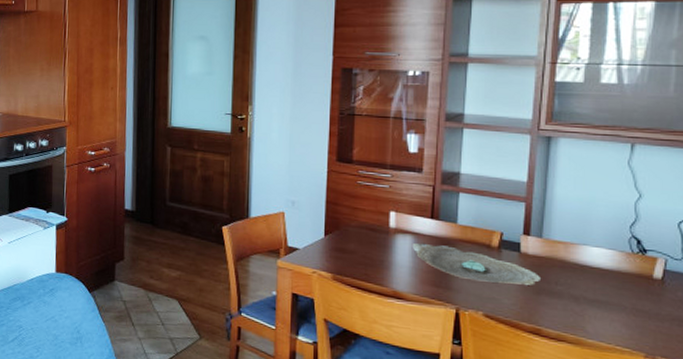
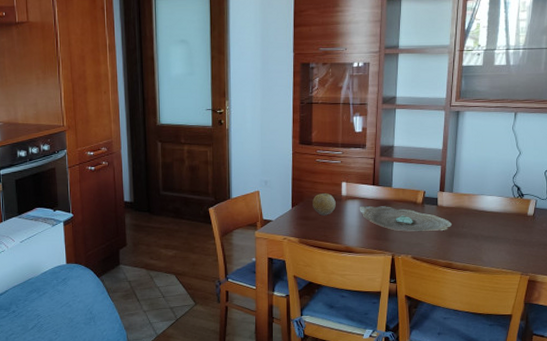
fruit: none [351,221,381,250] -> present [313,192,336,216]

